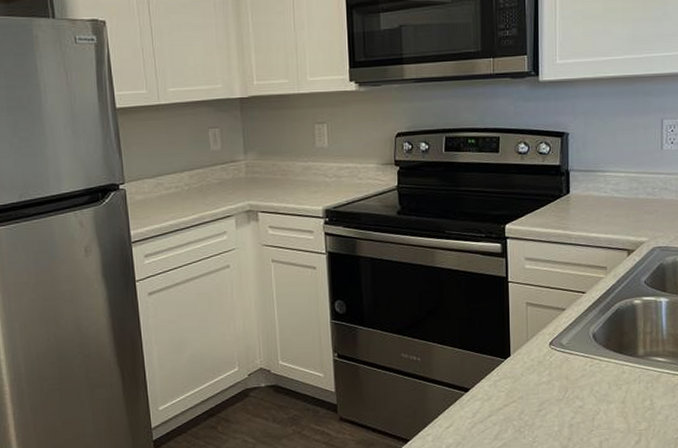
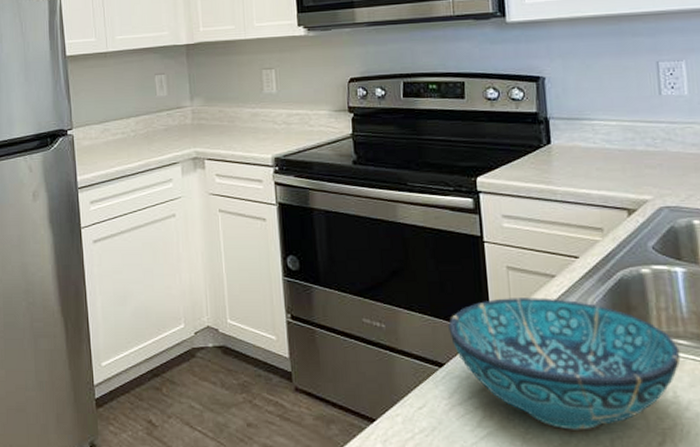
bowl: none [475,328,658,437] -> present [448,298,681,430]

